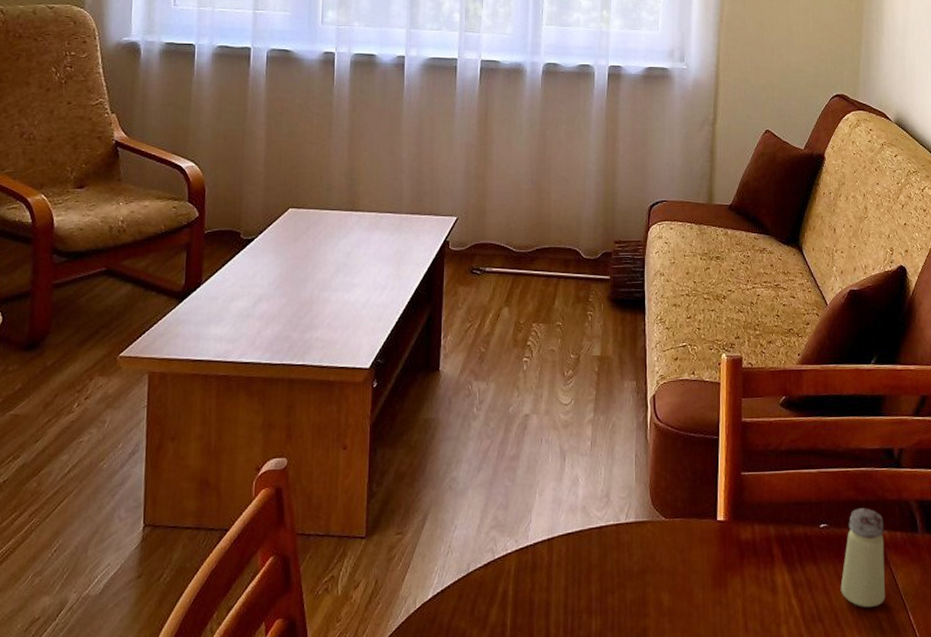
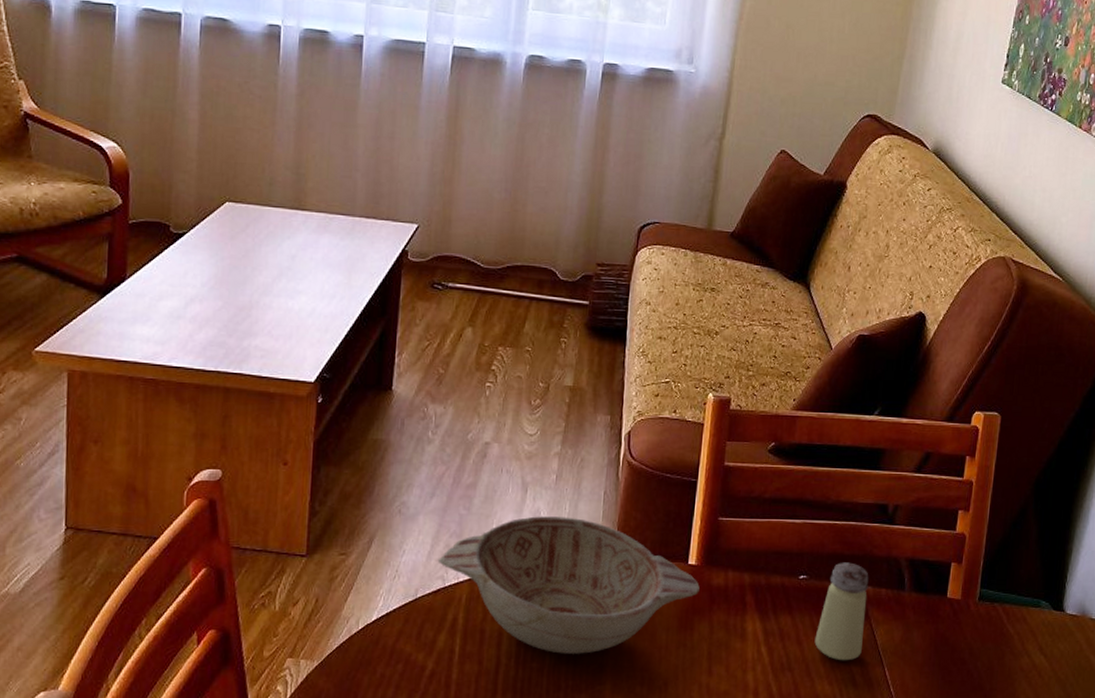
decorative bowl: none [487,481,729,620] -> present [437,516,700,654]

